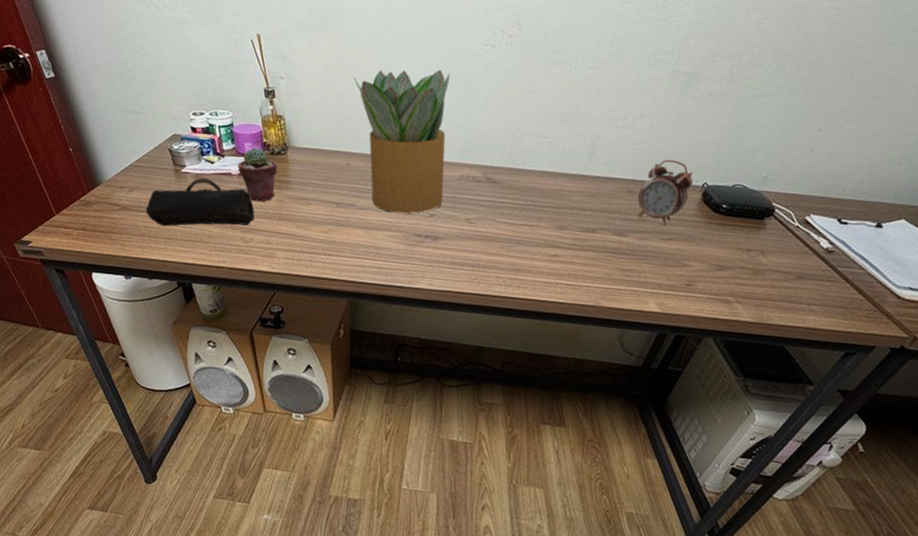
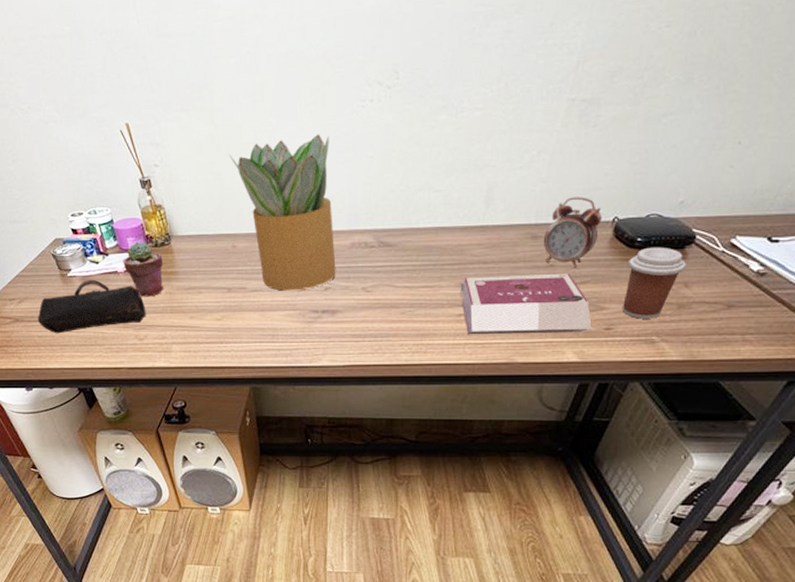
book: none [556,222,675,285] -> present [460,274,592,335]
coffee cup: none [703,214,764,281] -> present [622,247,686,319]

